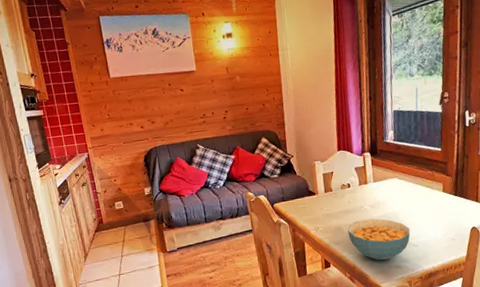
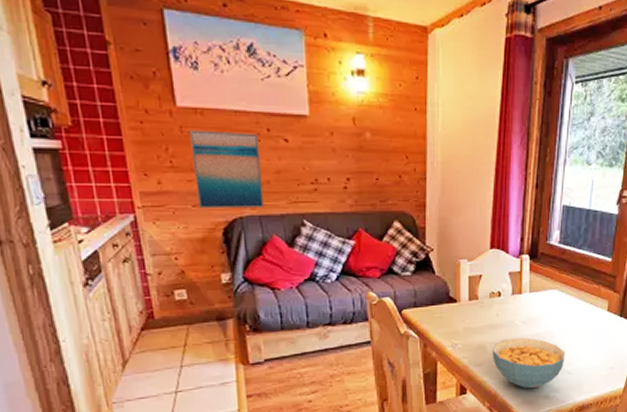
wall art: none [119,88,171,145] -> present [190,130,265,209]

